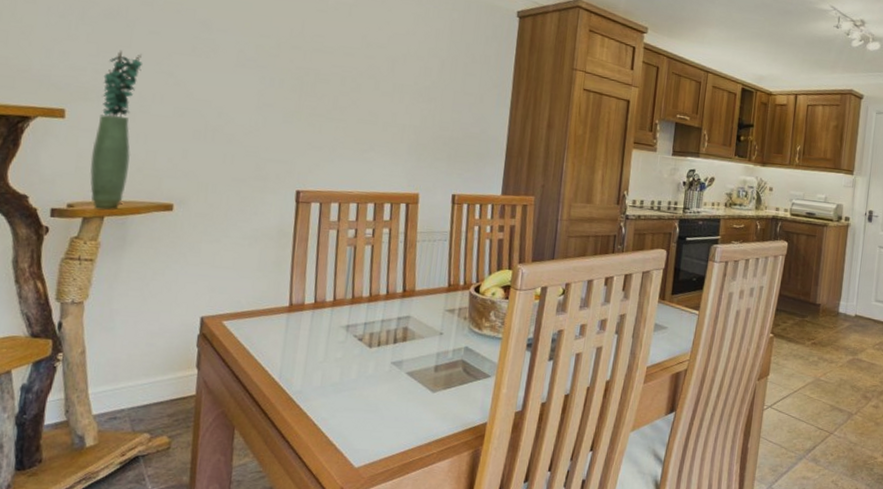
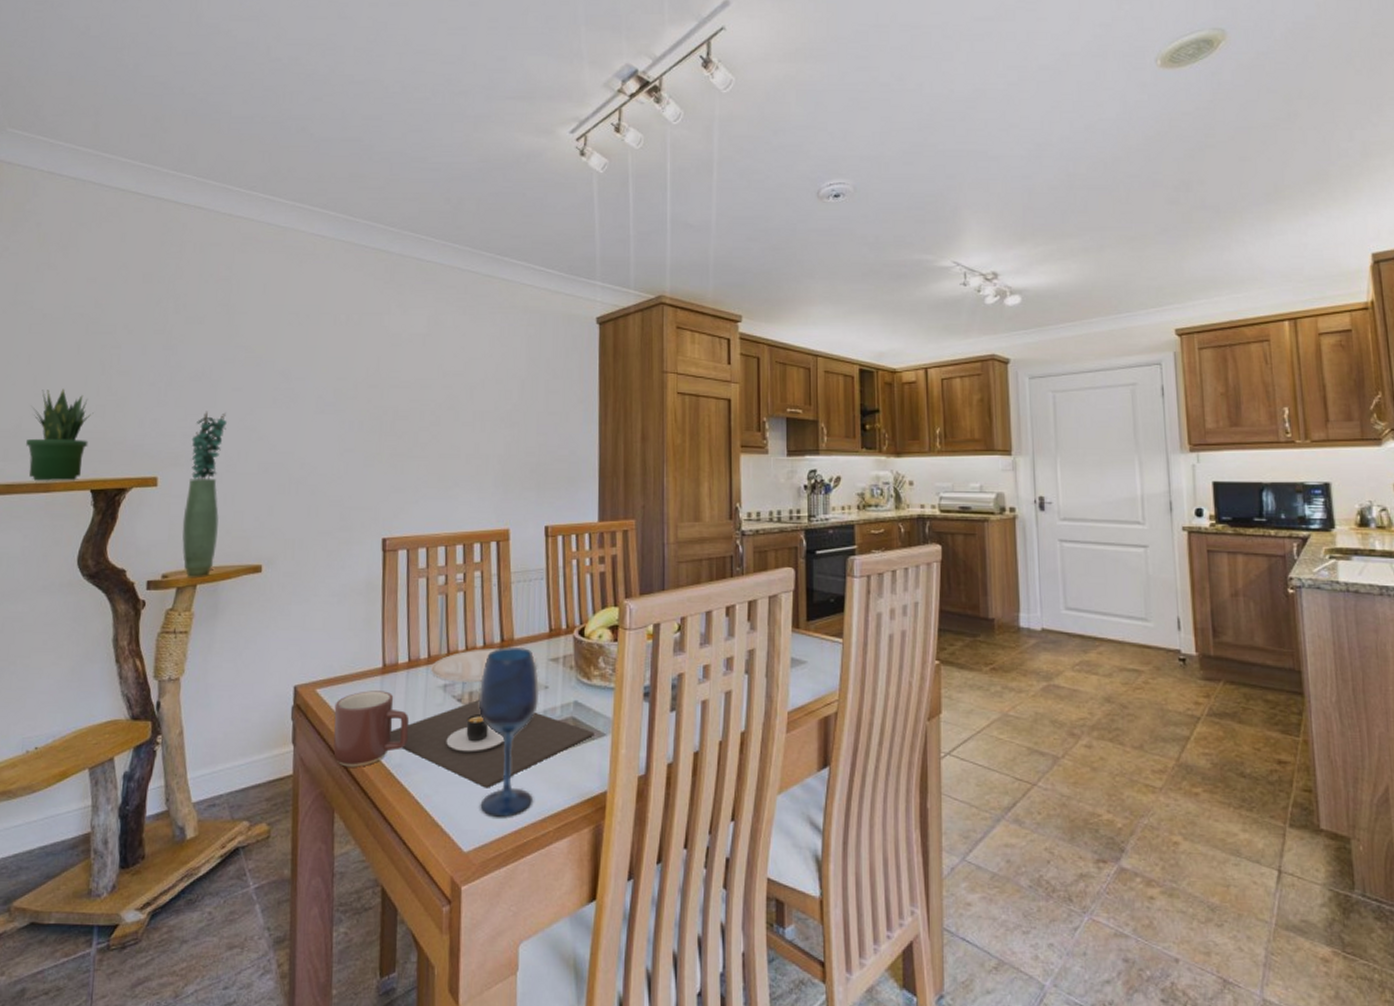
mug: none [237,326,312,392] -> present [333,690,410,767]
place setting: none [291,339,481,415] -> present [389,699,595,788]
plate: none [335,296,434,326] -> present [431,648,537,683]
wineglass: none [372,297,435,440] -> present [479,646,540,817]

